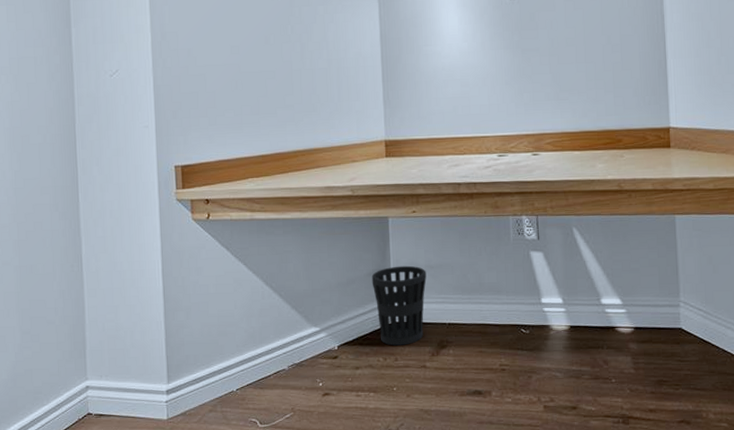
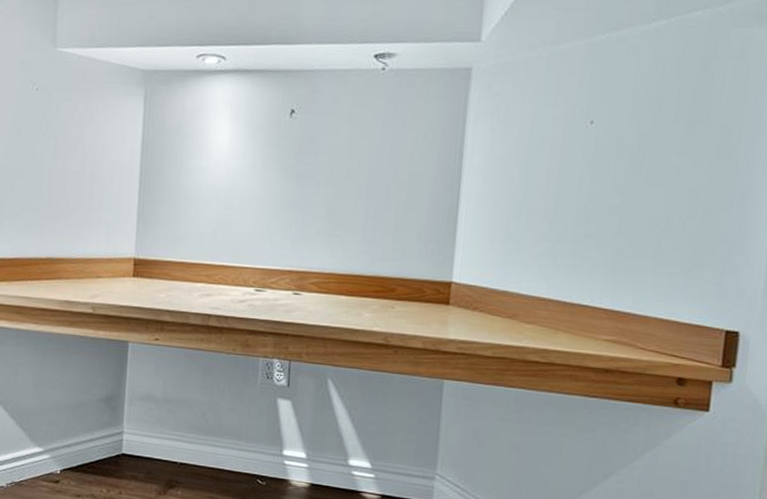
wastebasket: present [371,265,427,346] -> none [103,394,163,479]

